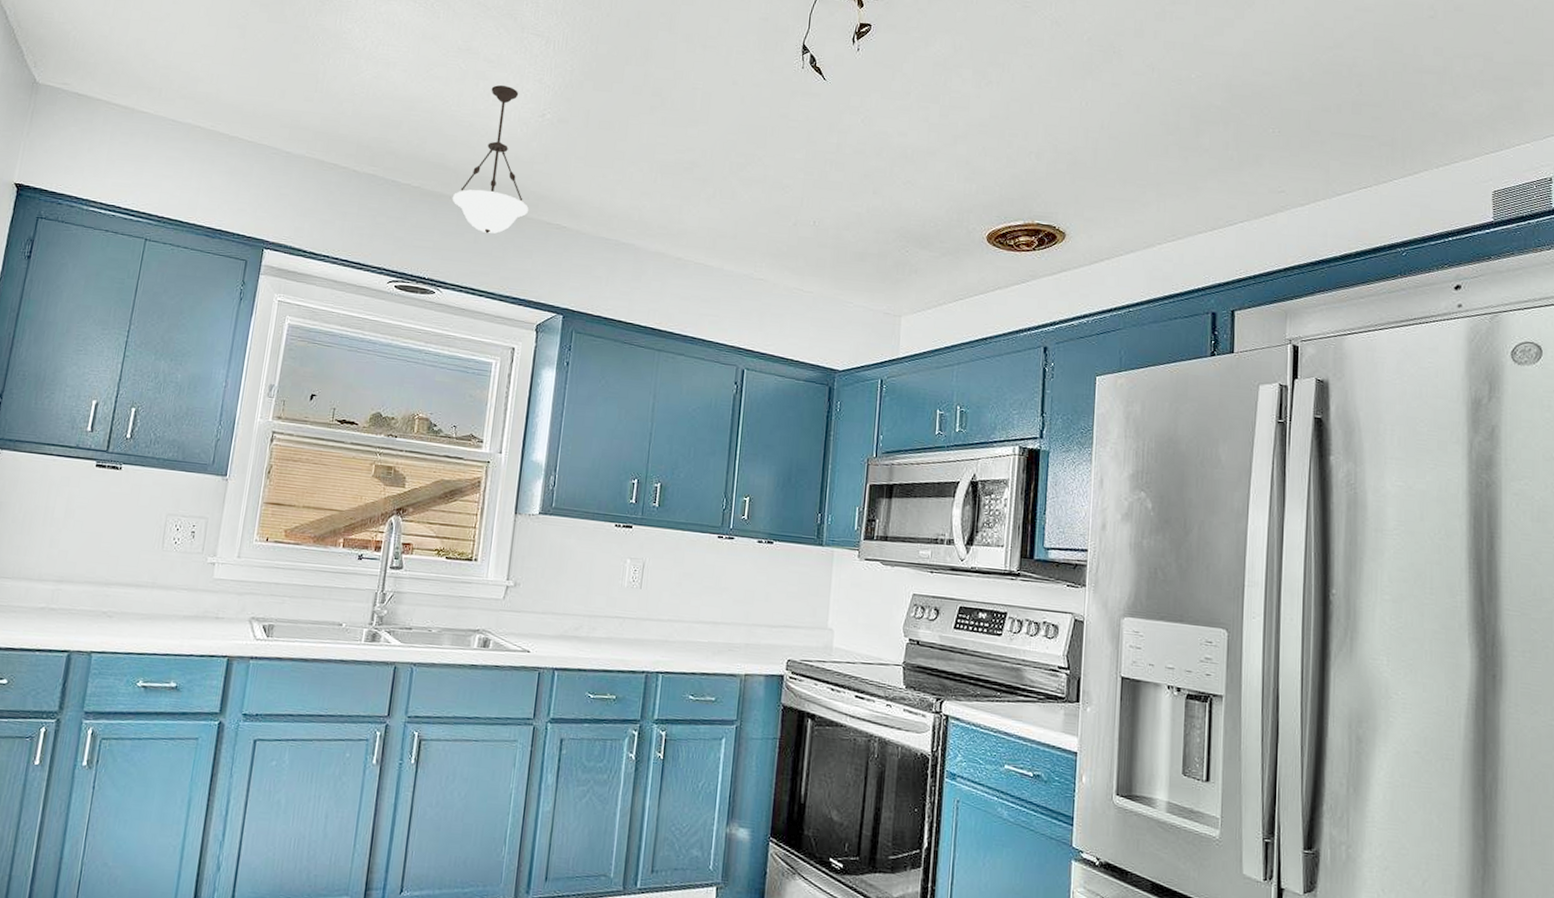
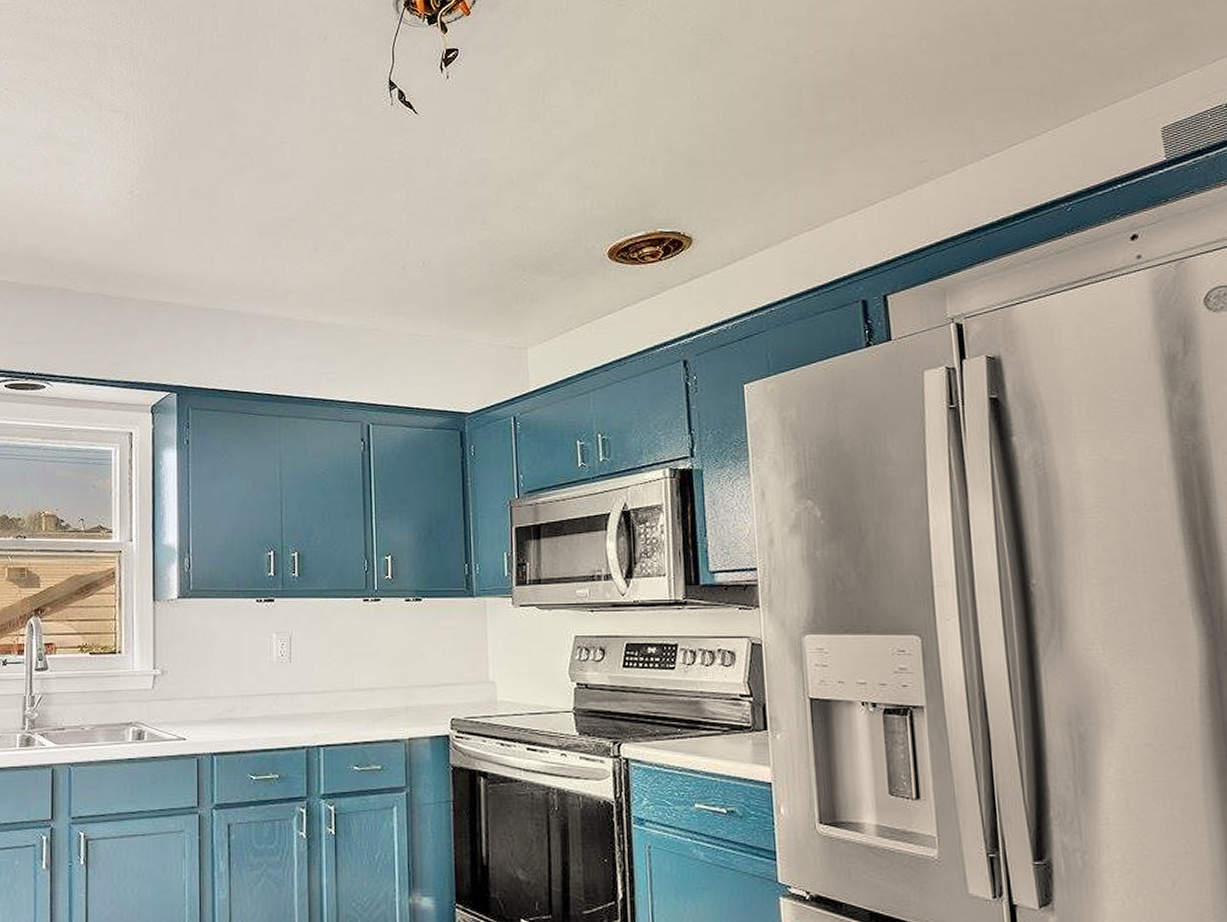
pendant light: present [452,84,528,234] -> none [50,167,128,321]

